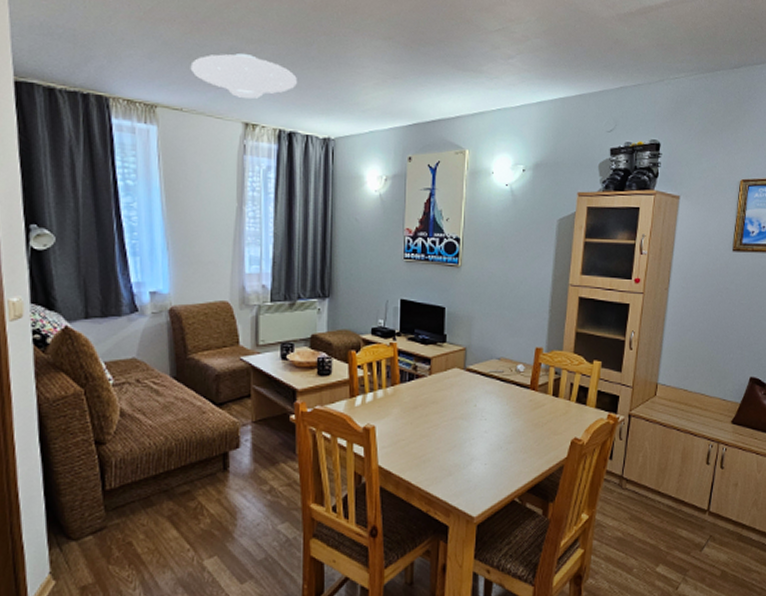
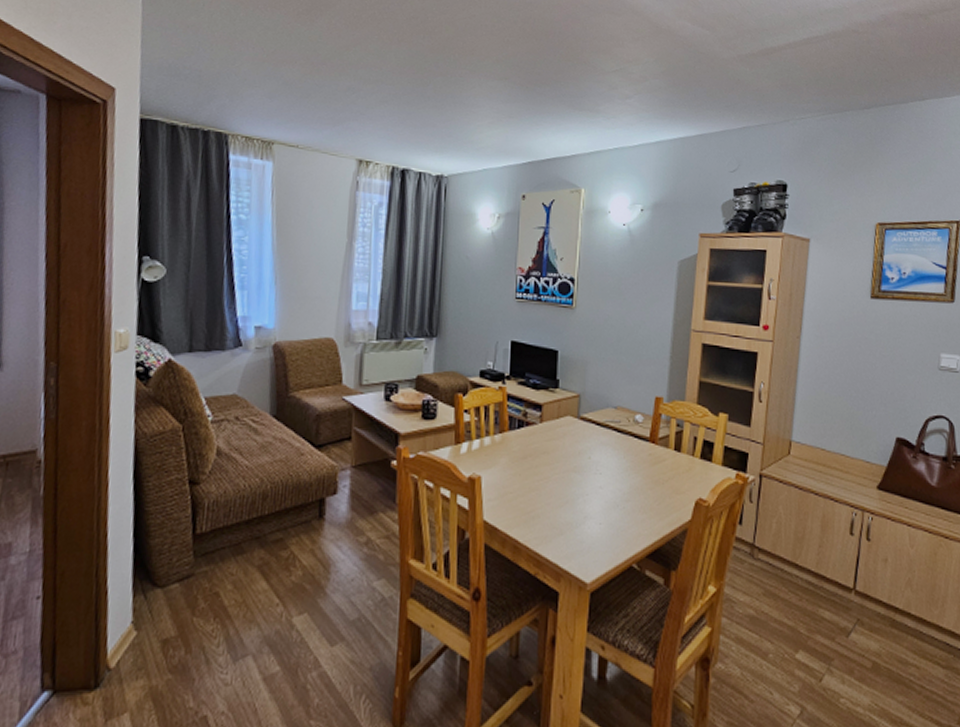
ceiling light: present [190,53,297,99] -> none [308,93,412,136]

